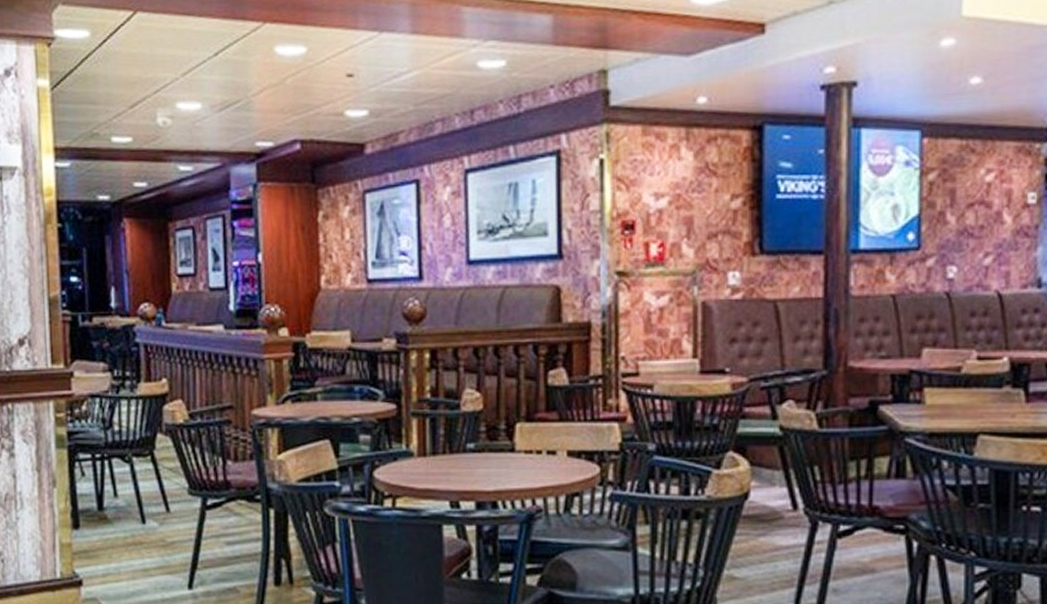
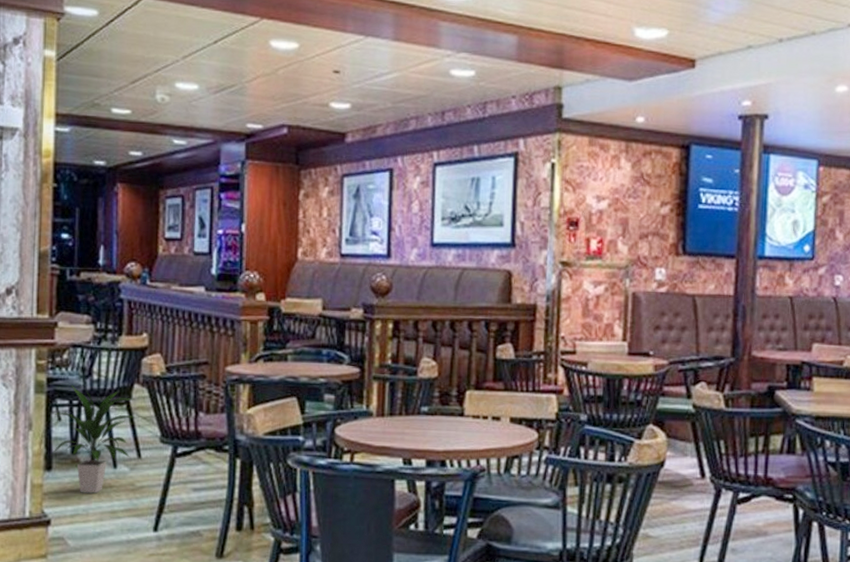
indoor plant: none [78,438,160,551] -> present [51,386,135,494]

